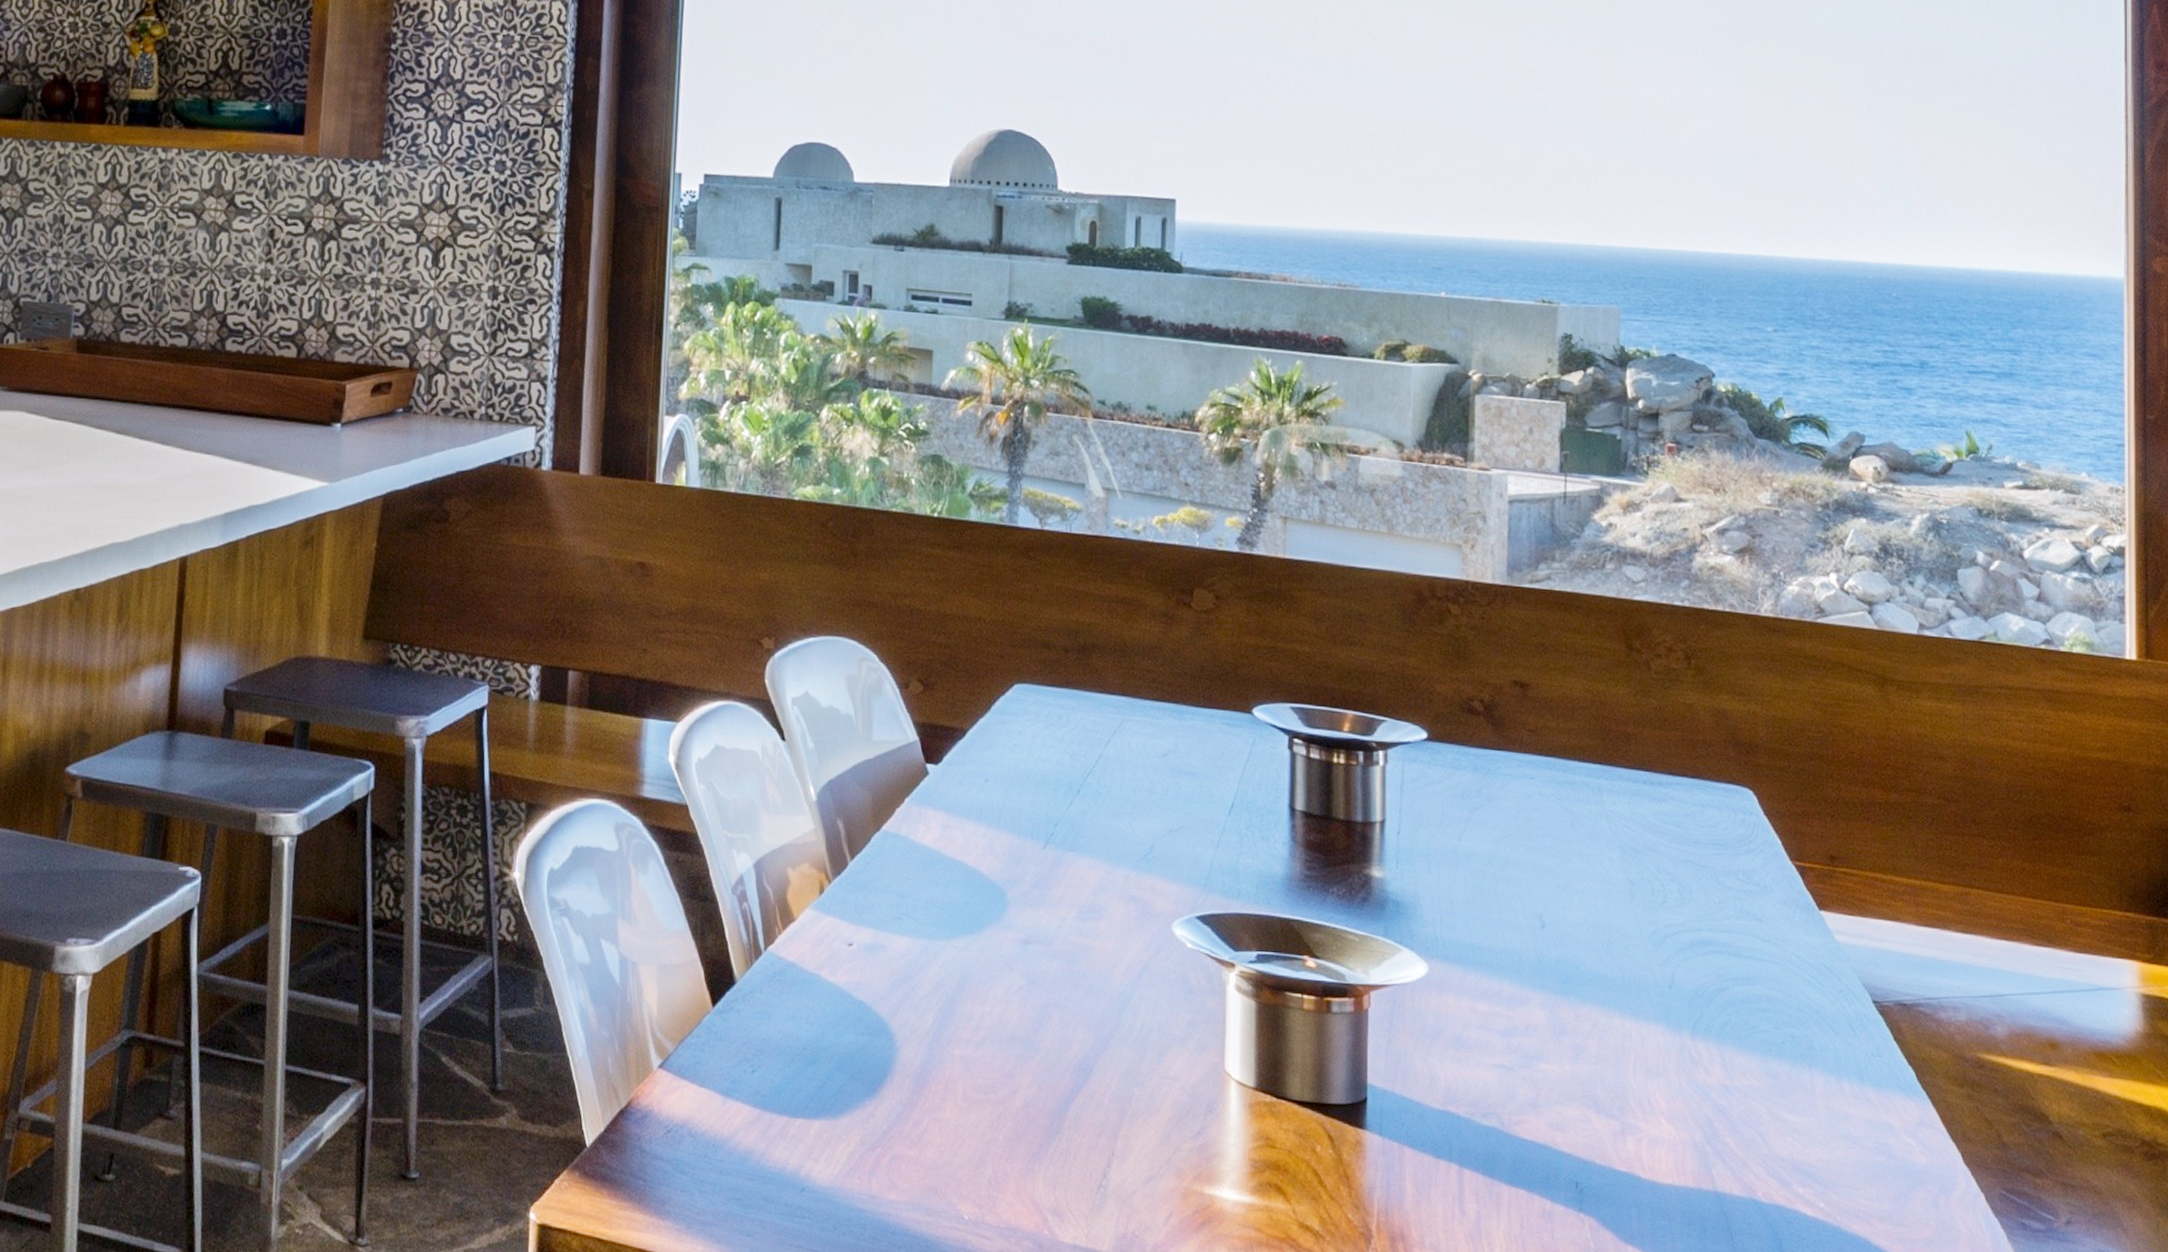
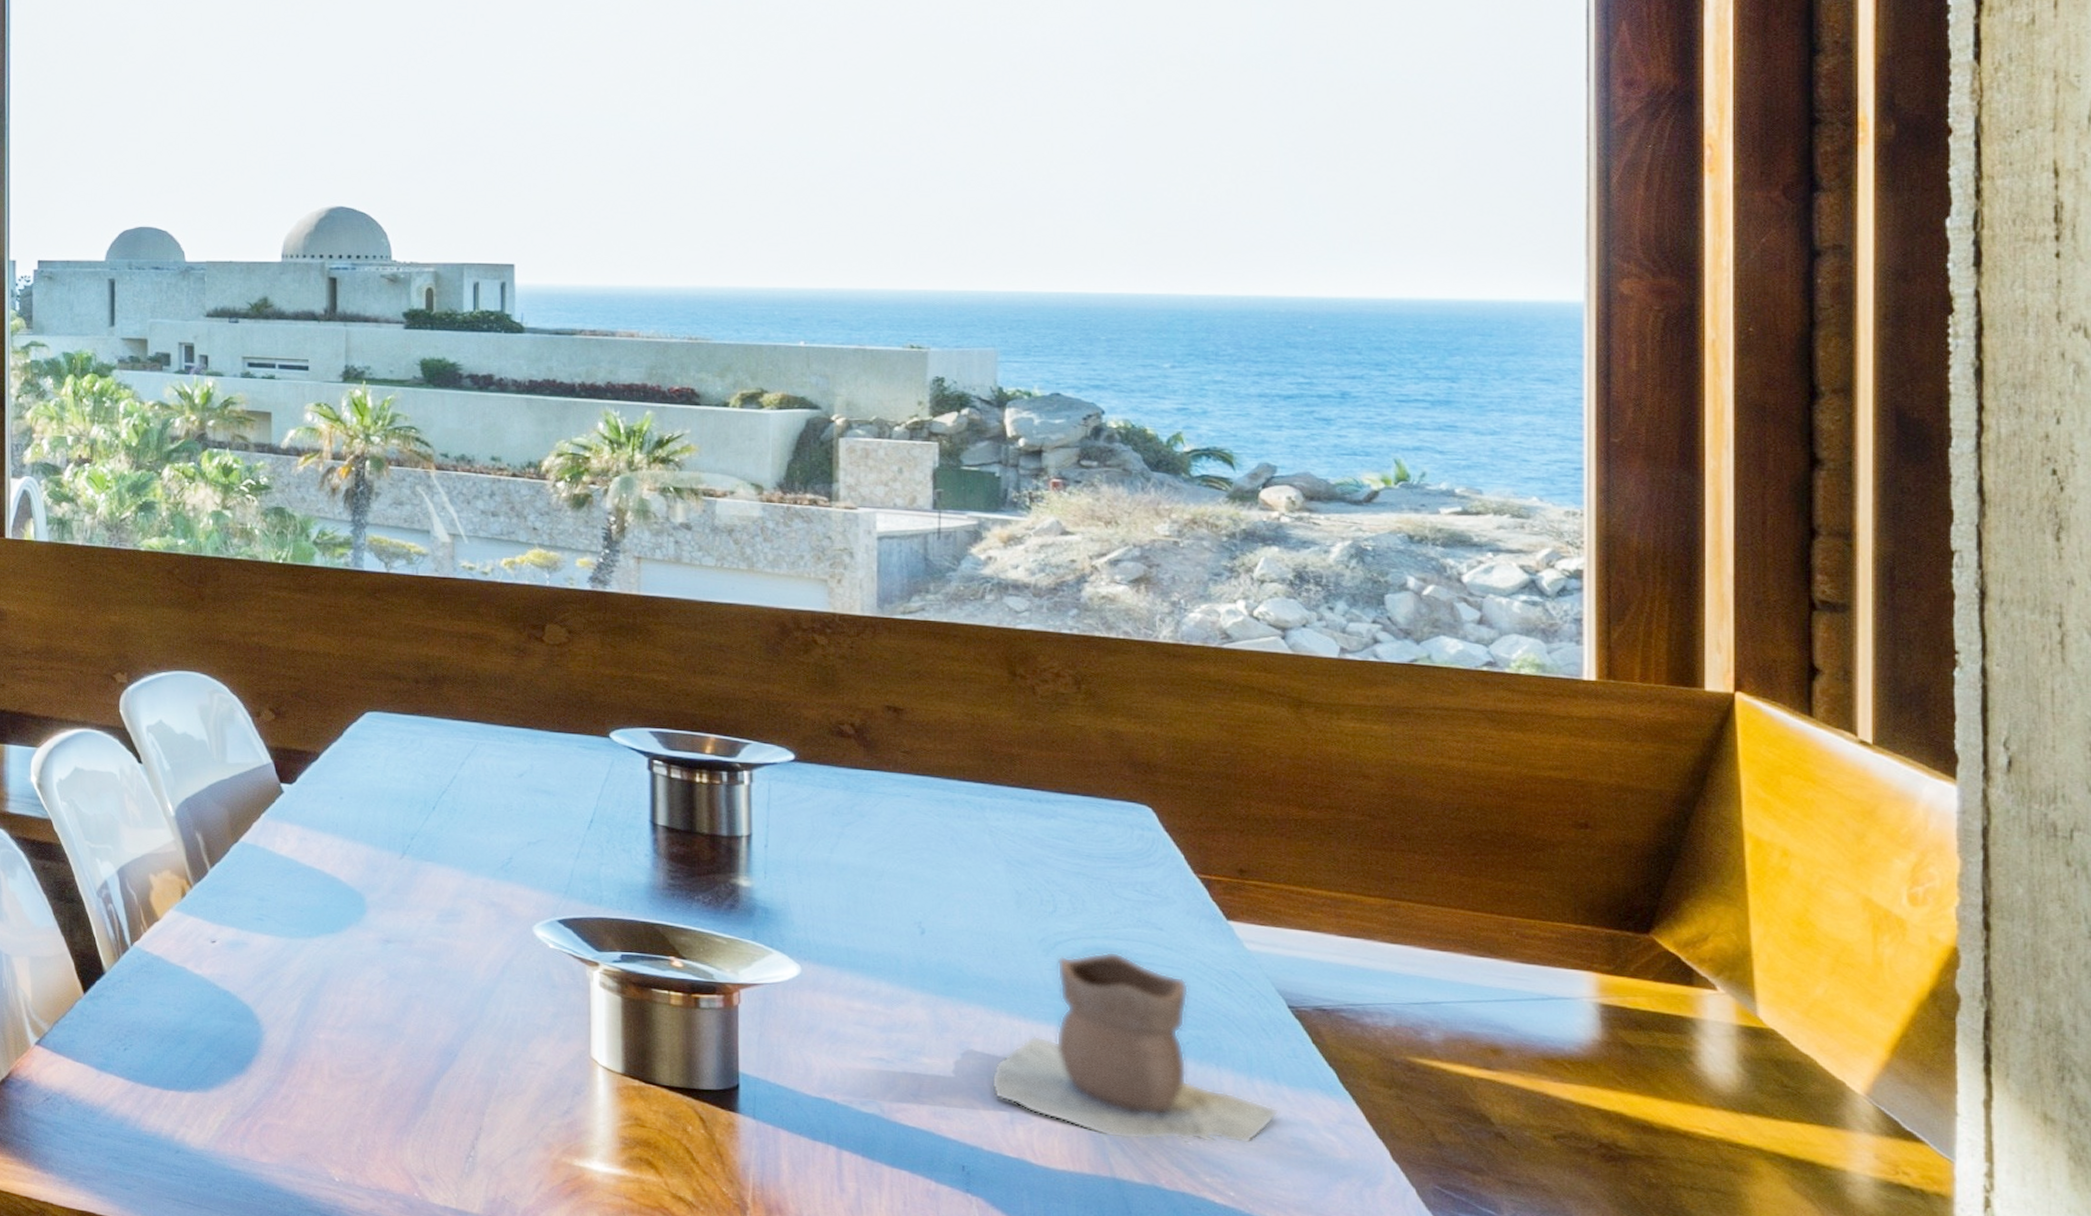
vase: none [1604,944,1864,1155] -> present [991,951,1279,1146]

